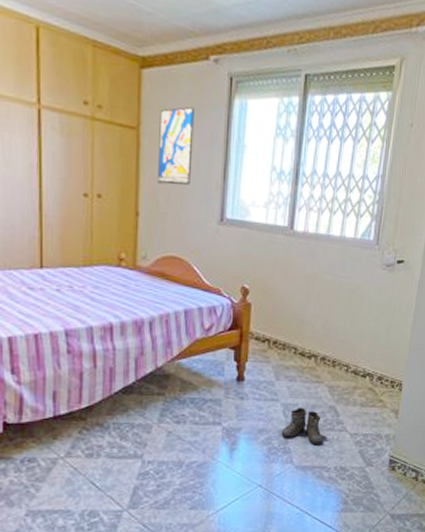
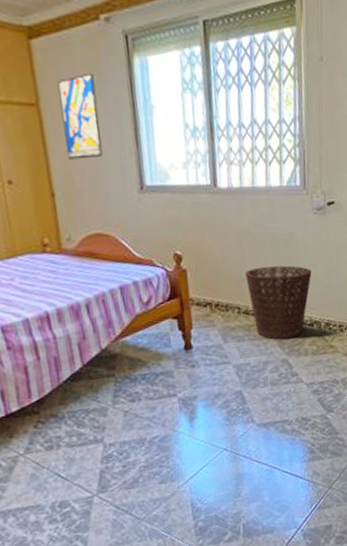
boots: present [281,407,325,446] -> none [238,365,282,401]
basket: none [307,312,372,385] -> present [245,265,312,339]

